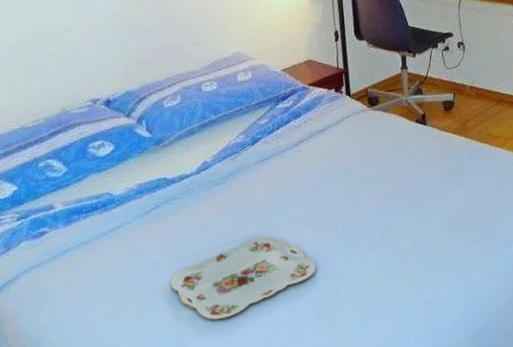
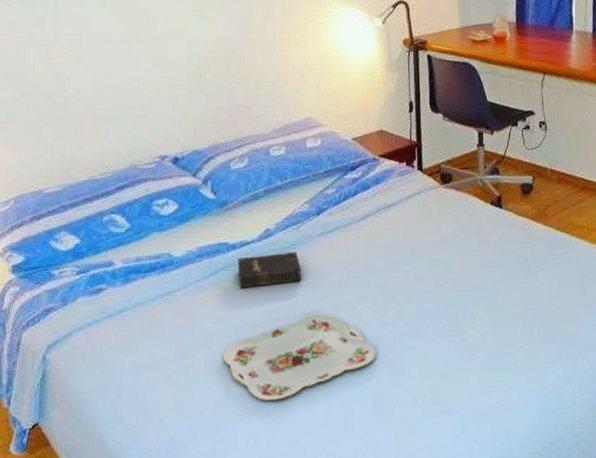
hardback book: none [178,180,241,220] -> present [238,251,302,289]

